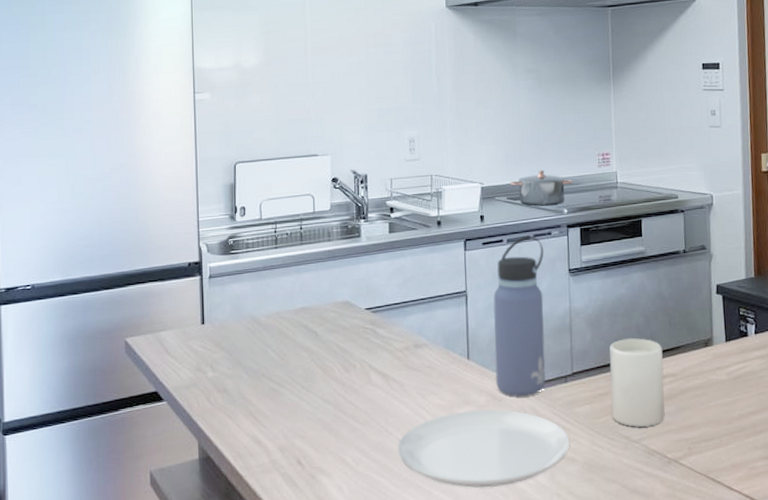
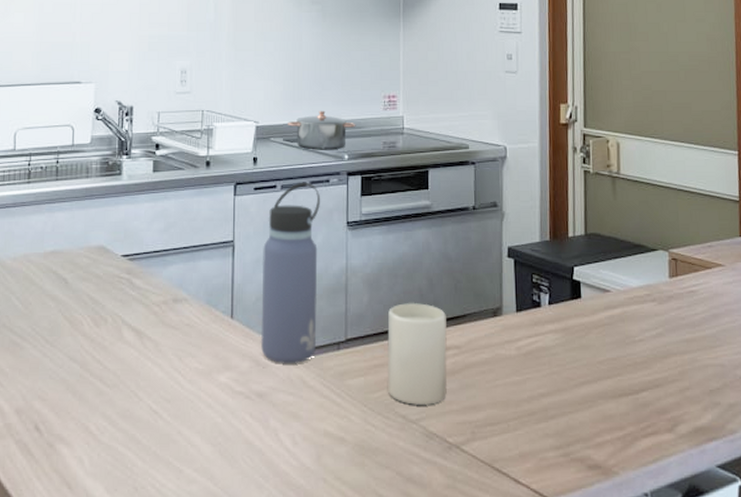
plate: present [397,409,570,488] -> none [147,377,340,468]

